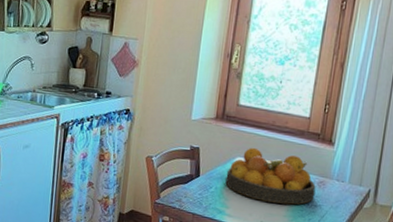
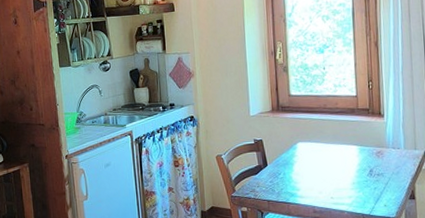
fruit bowl: present [225,147,316,205] -> none [291,131,376,179]

